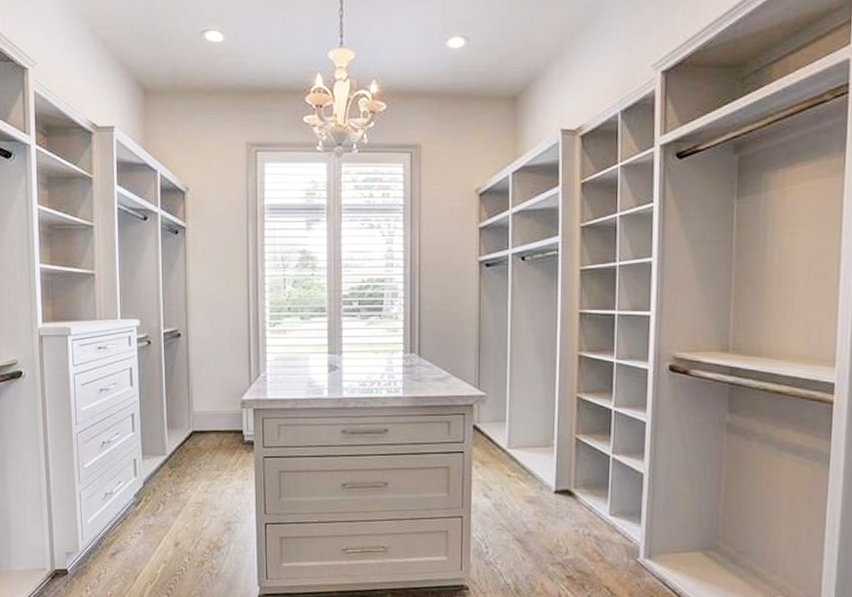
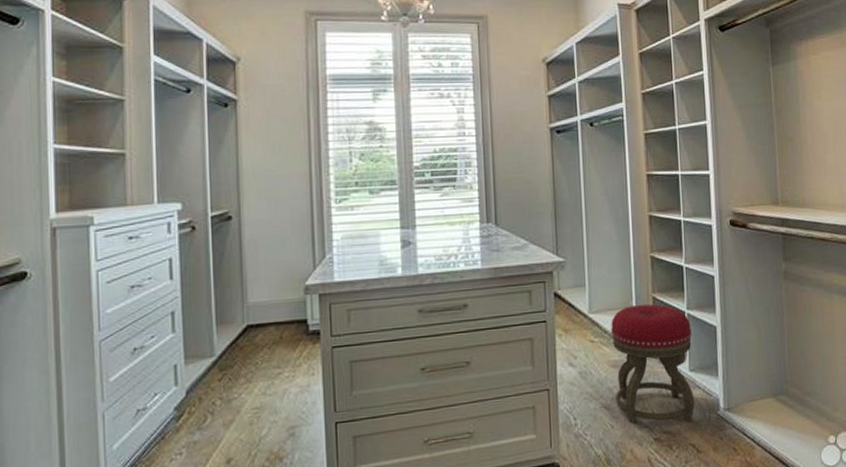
stool: none [529,445,616,565] -> present [611,304,695,424]

